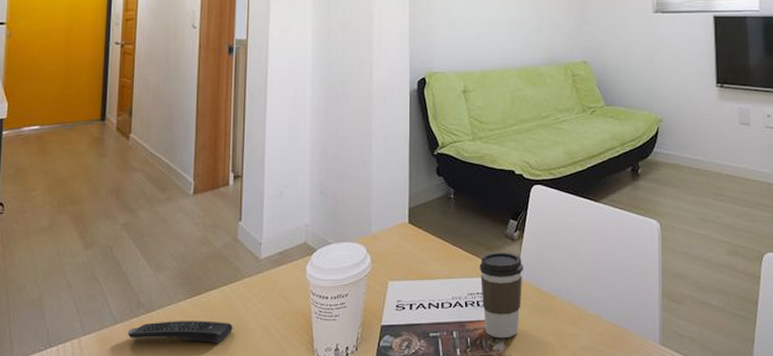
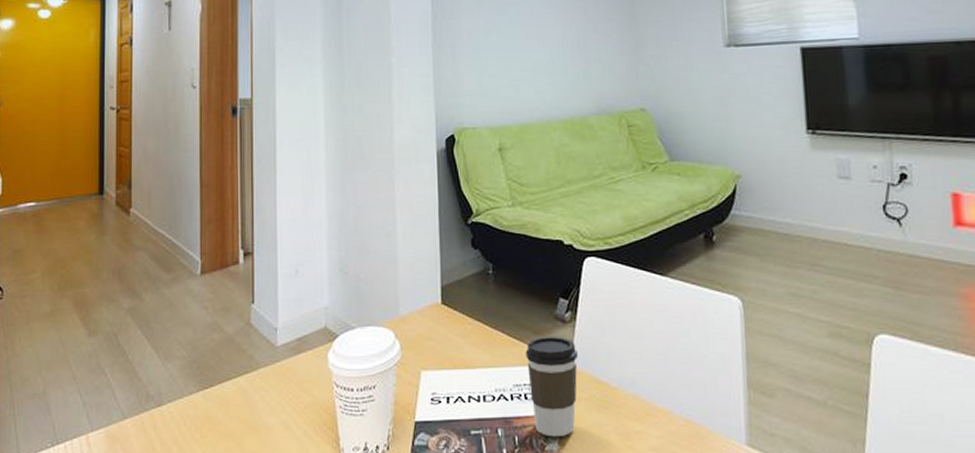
remote control: present [127,320,233,344] -> none [137,415,250,442]

